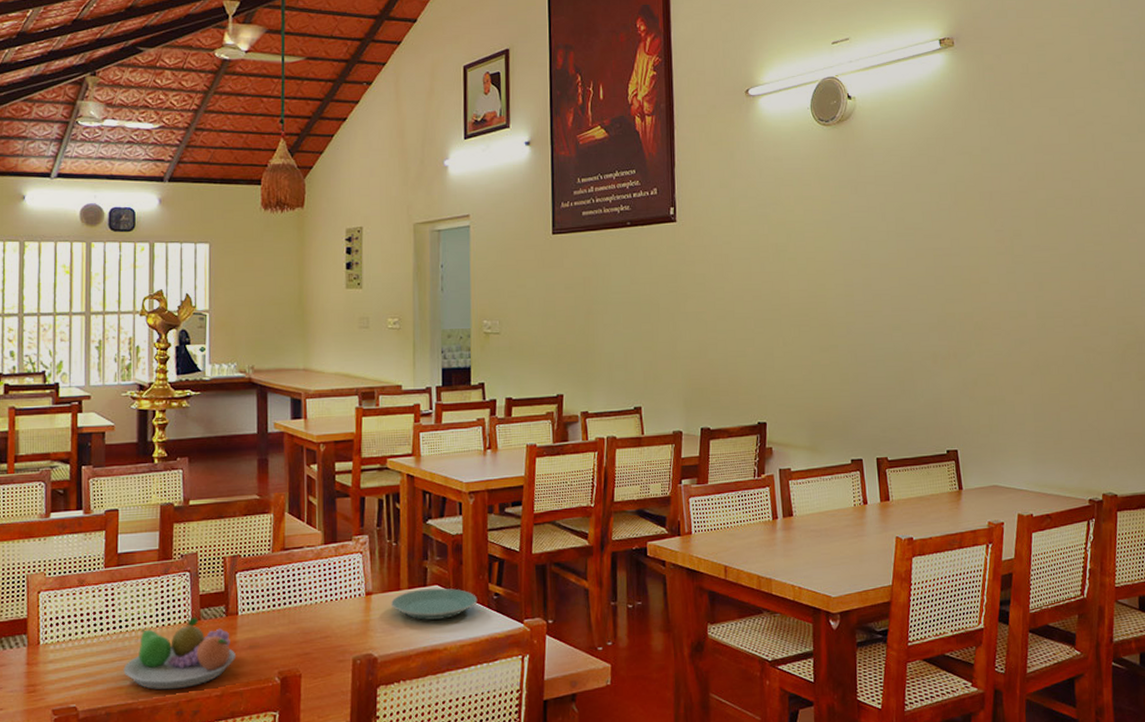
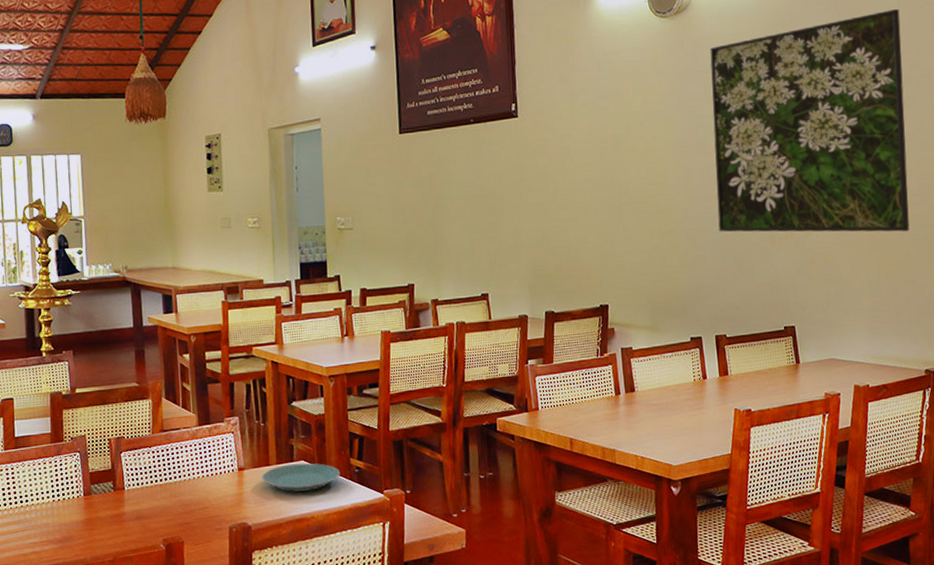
fruit bowl: present [123,617,236,690] -> none [26,492,124,556]
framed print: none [873,128,1072,355] -> present [710,9,910,232]

